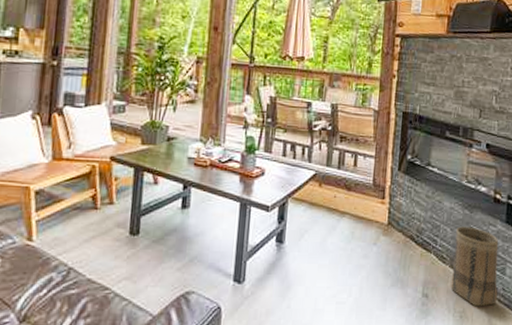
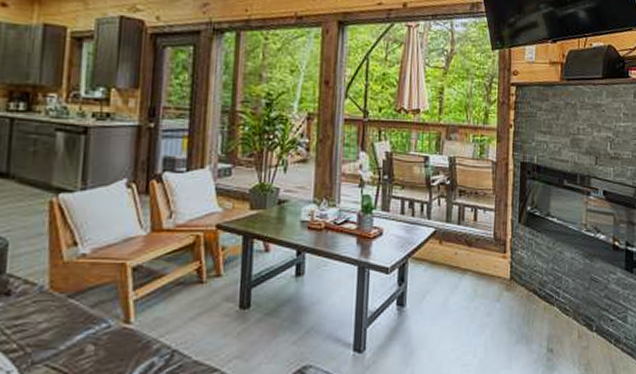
basket: present [450,226,498,307] -> none [575,276,620,358]

